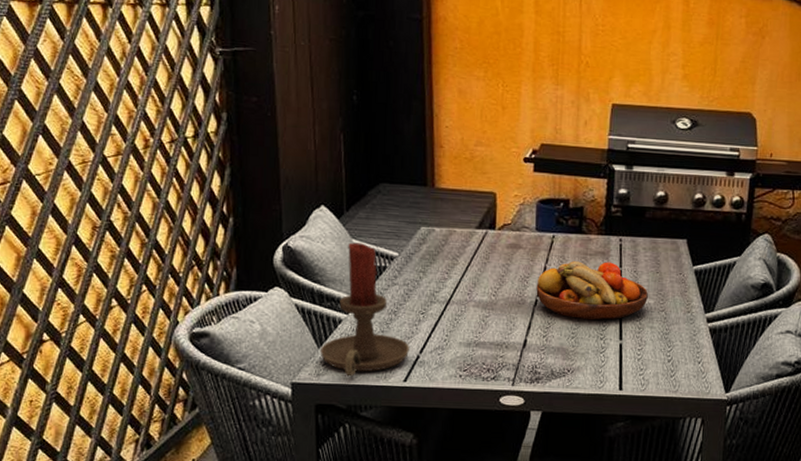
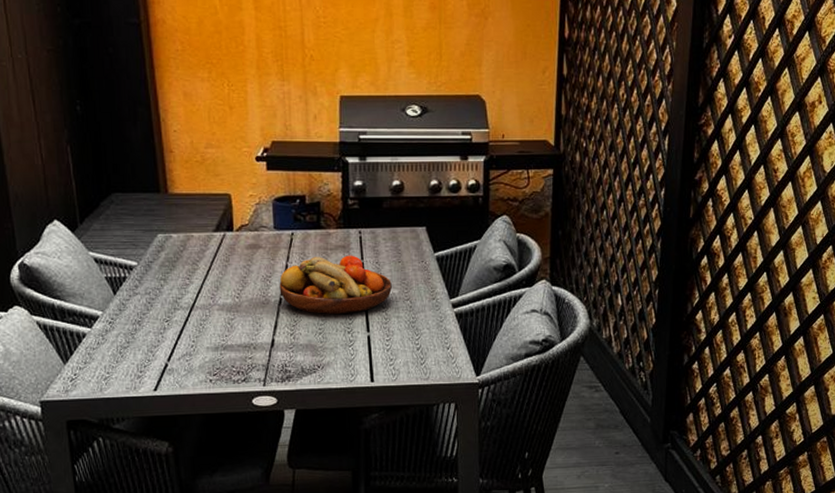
candle holder: present [320,242,409,377] -> none [66,255,157,390]

